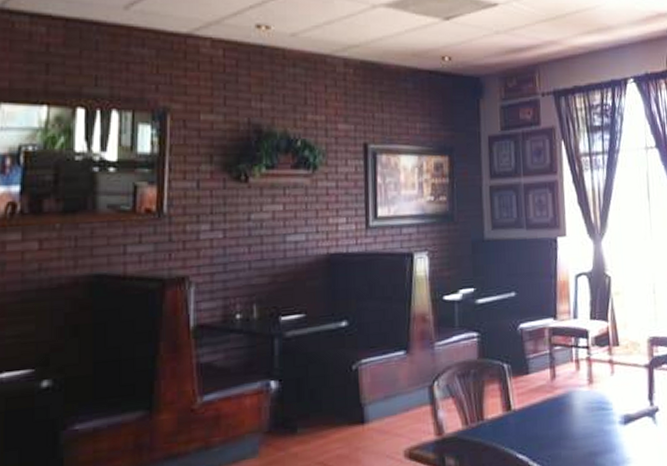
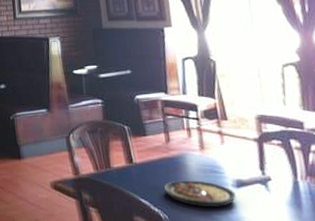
plate: none [546,421,623,454] -> present [164,180,236,207]

